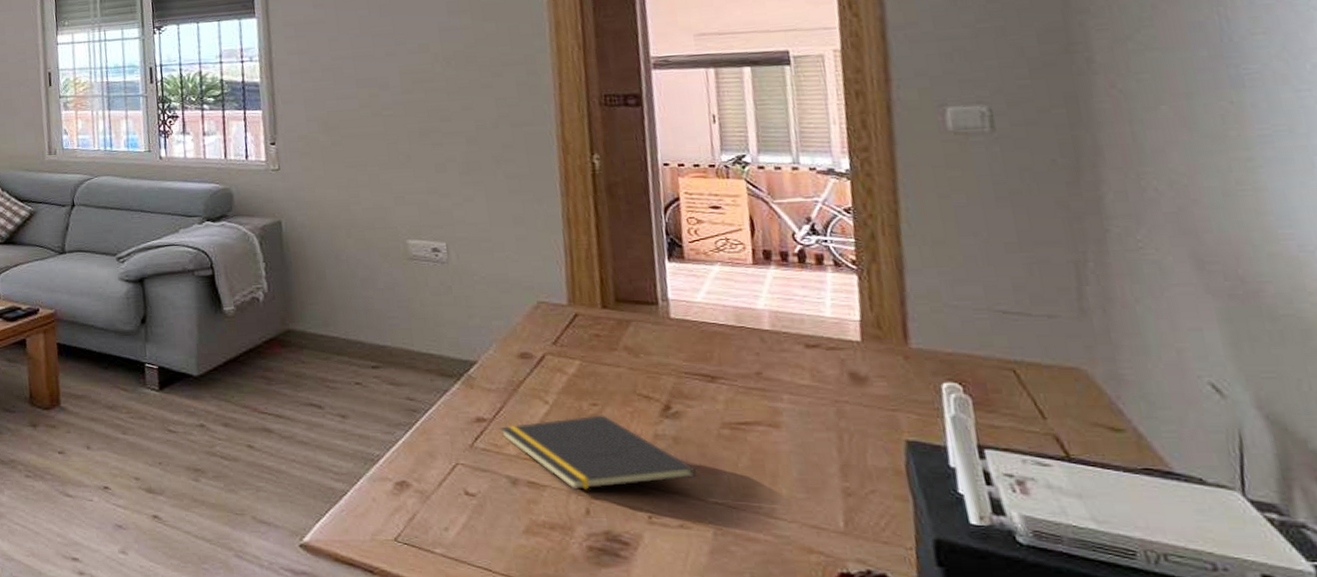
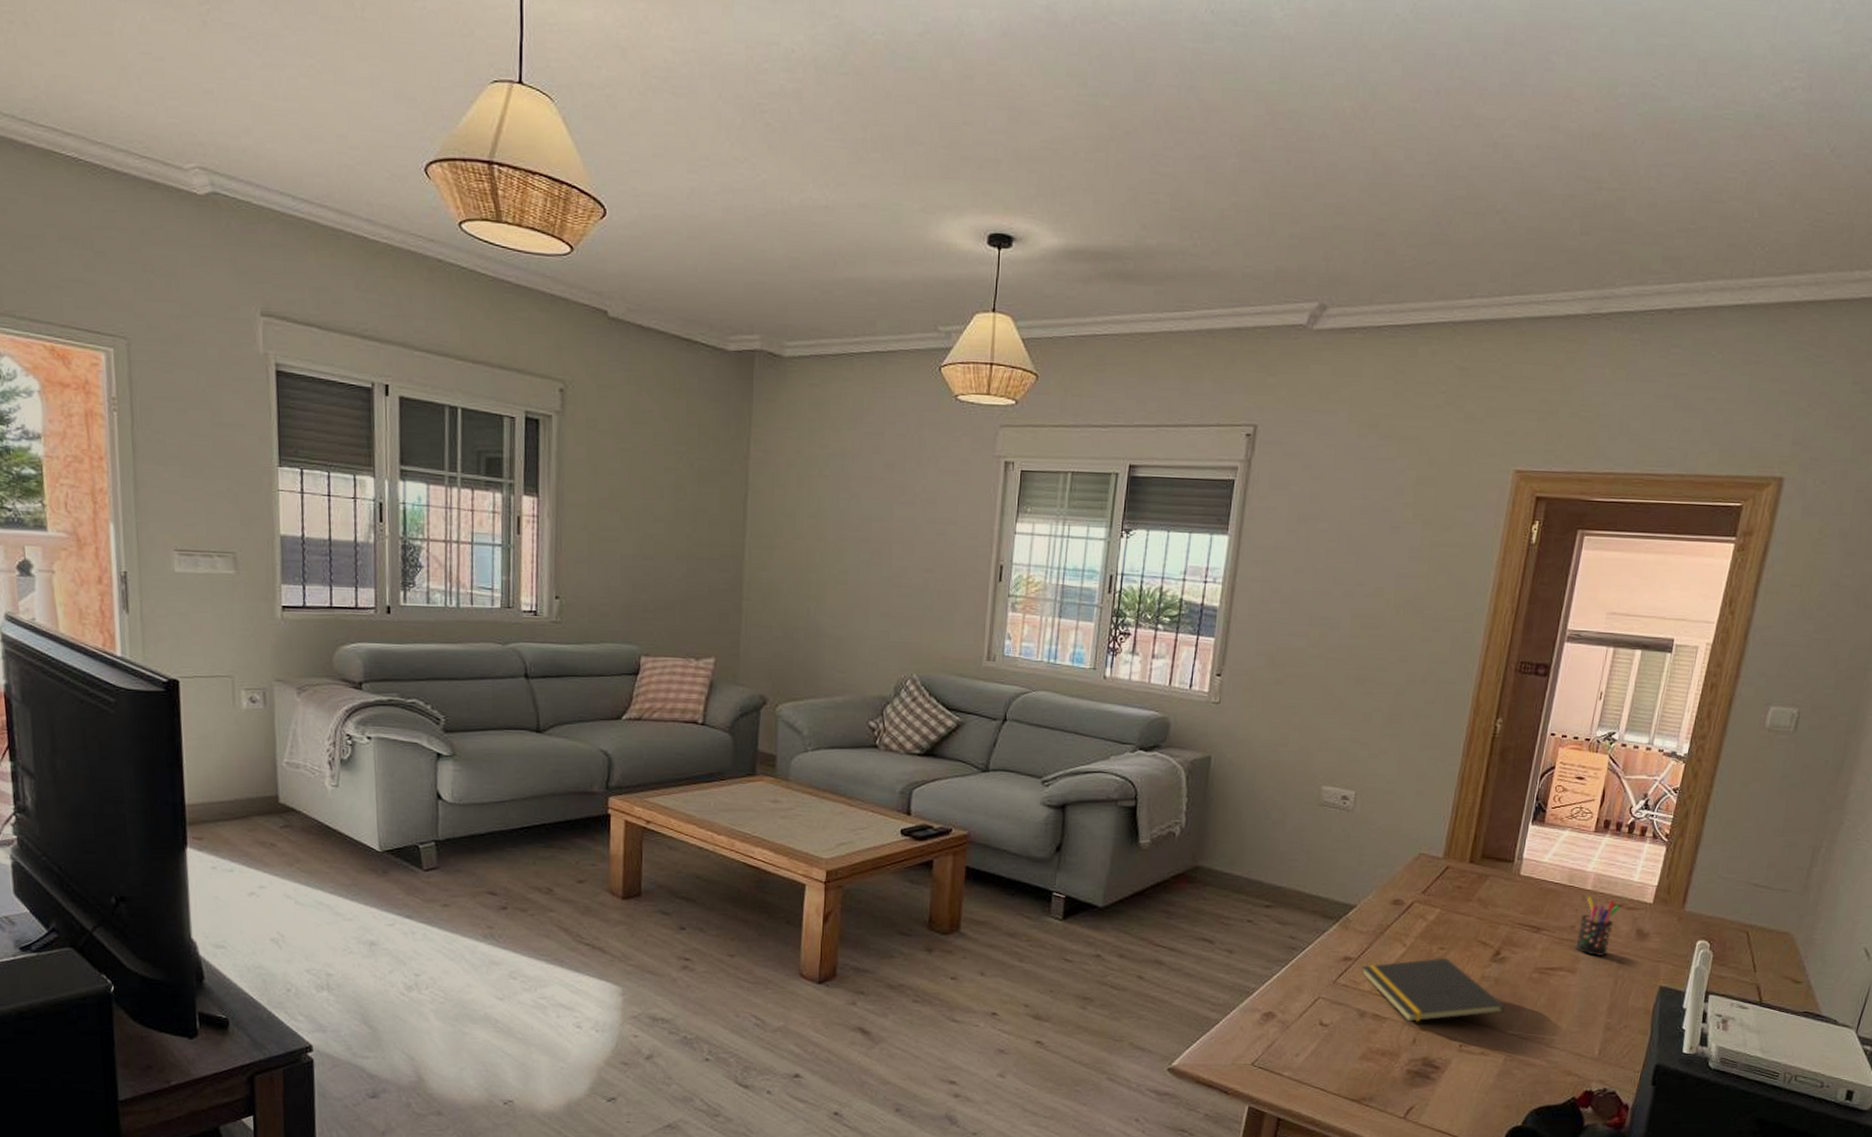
pen holder: none [766,336,817,408] -> present [1575,896,1621,957]

